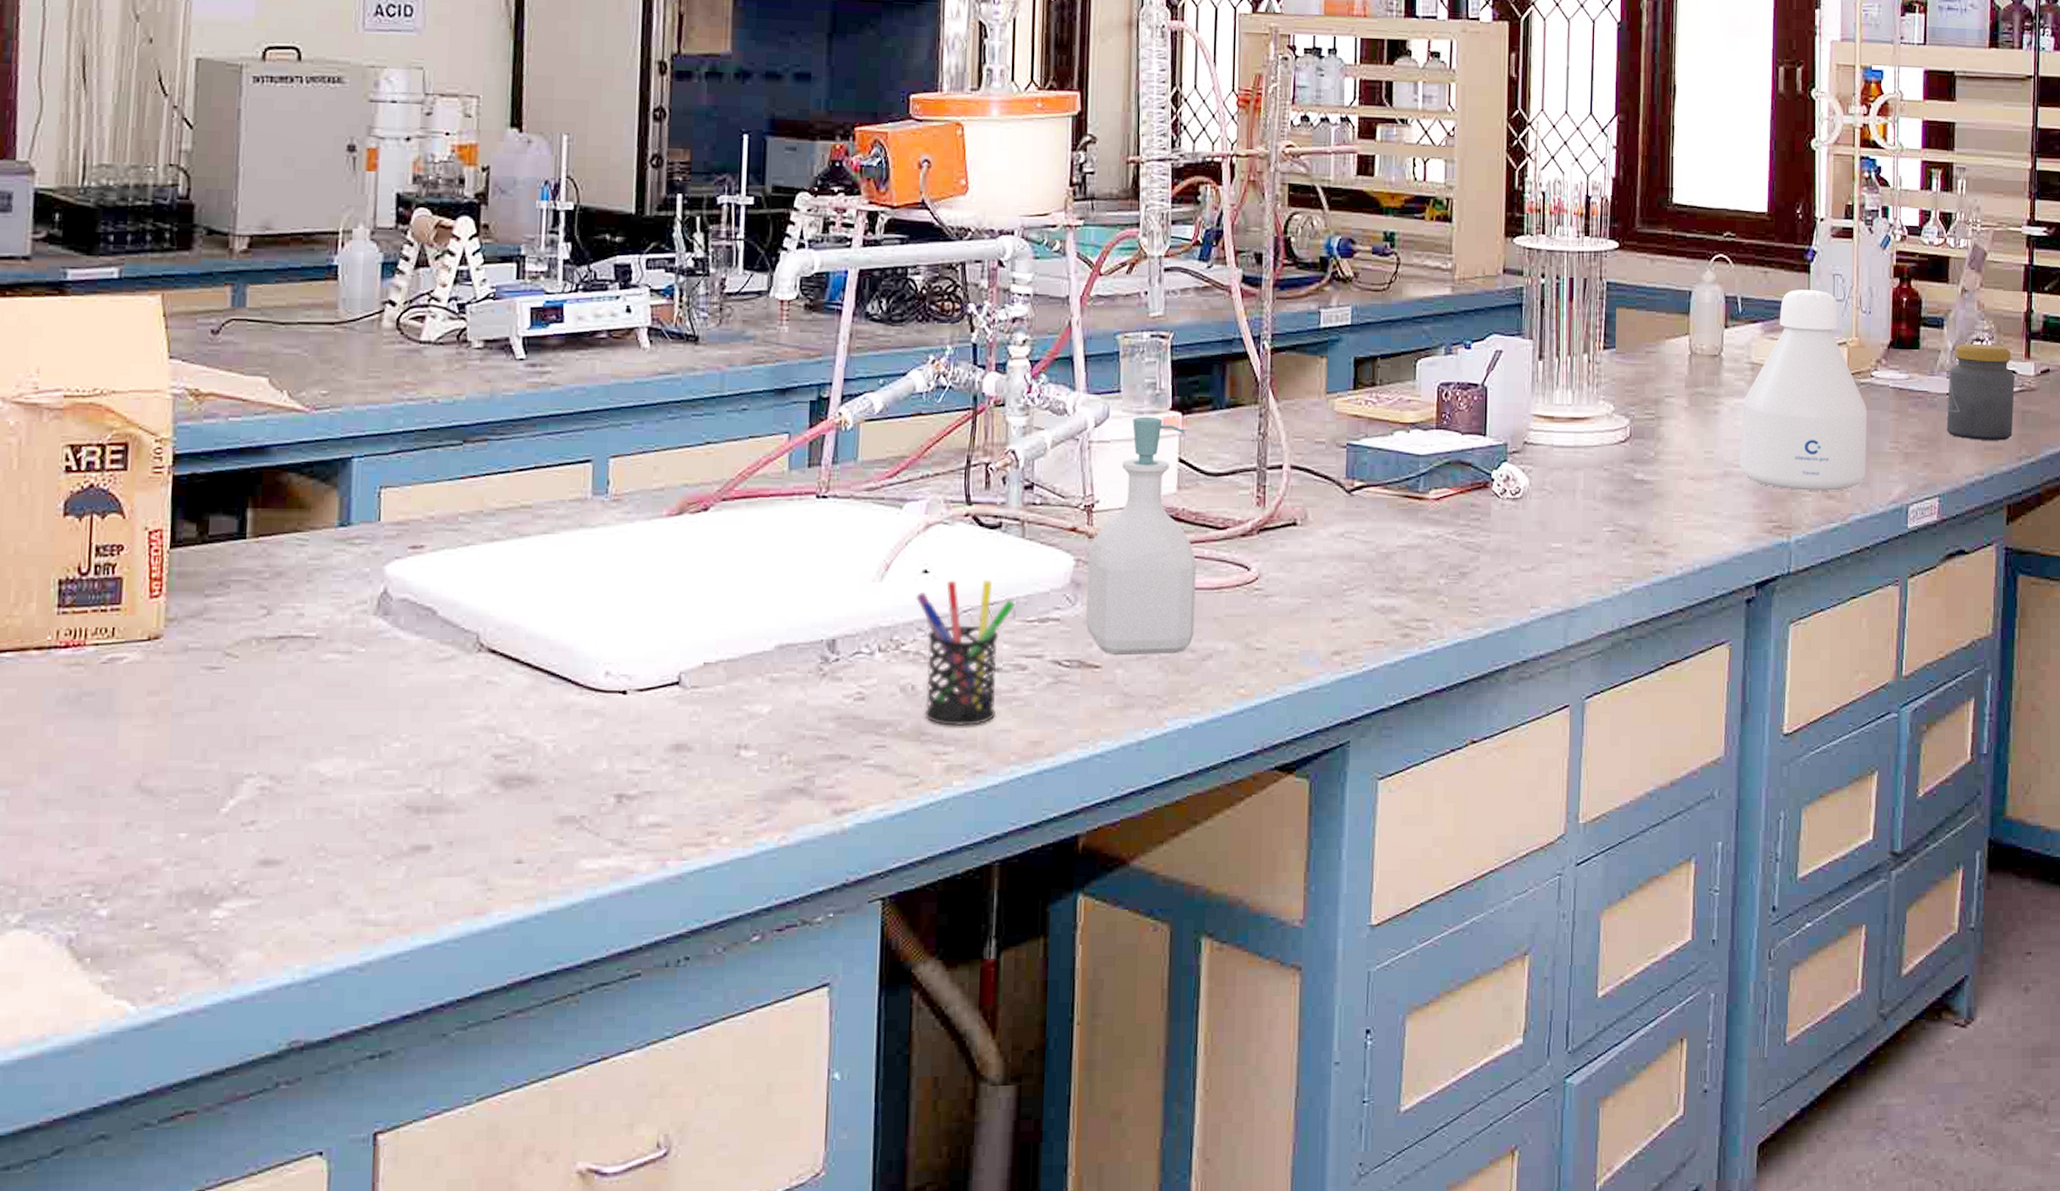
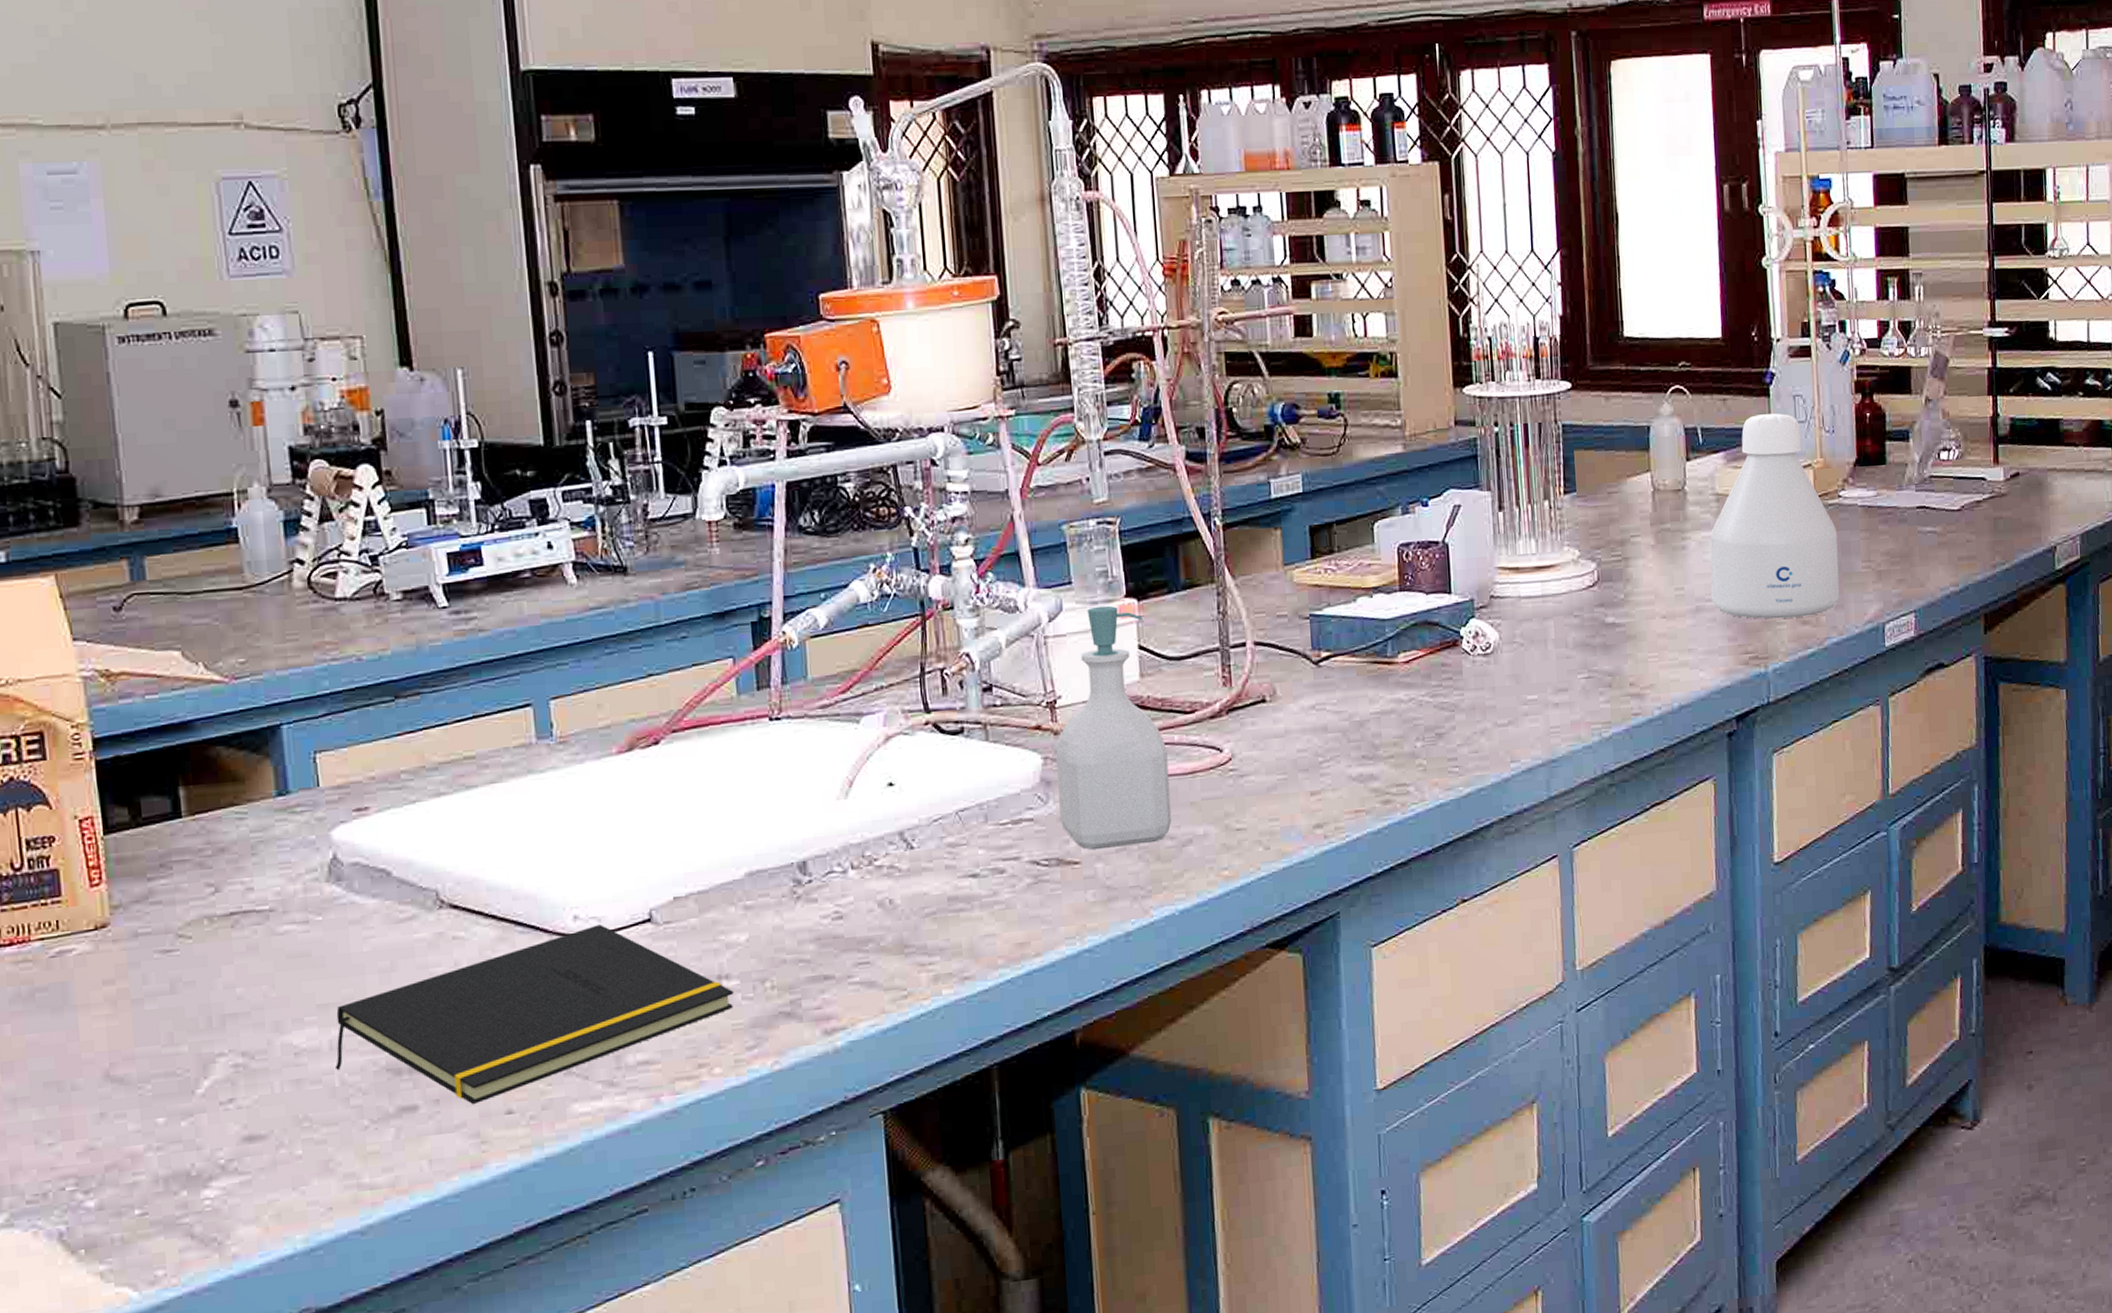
notepad: none [357,683,750,850] -> present [335,925,734,1104]
pen holder: present [916,580,1015,726] -> none [884,786,986,936]
jar: present [1946,343,2015,441] -> none [1917,452,1986,552]

